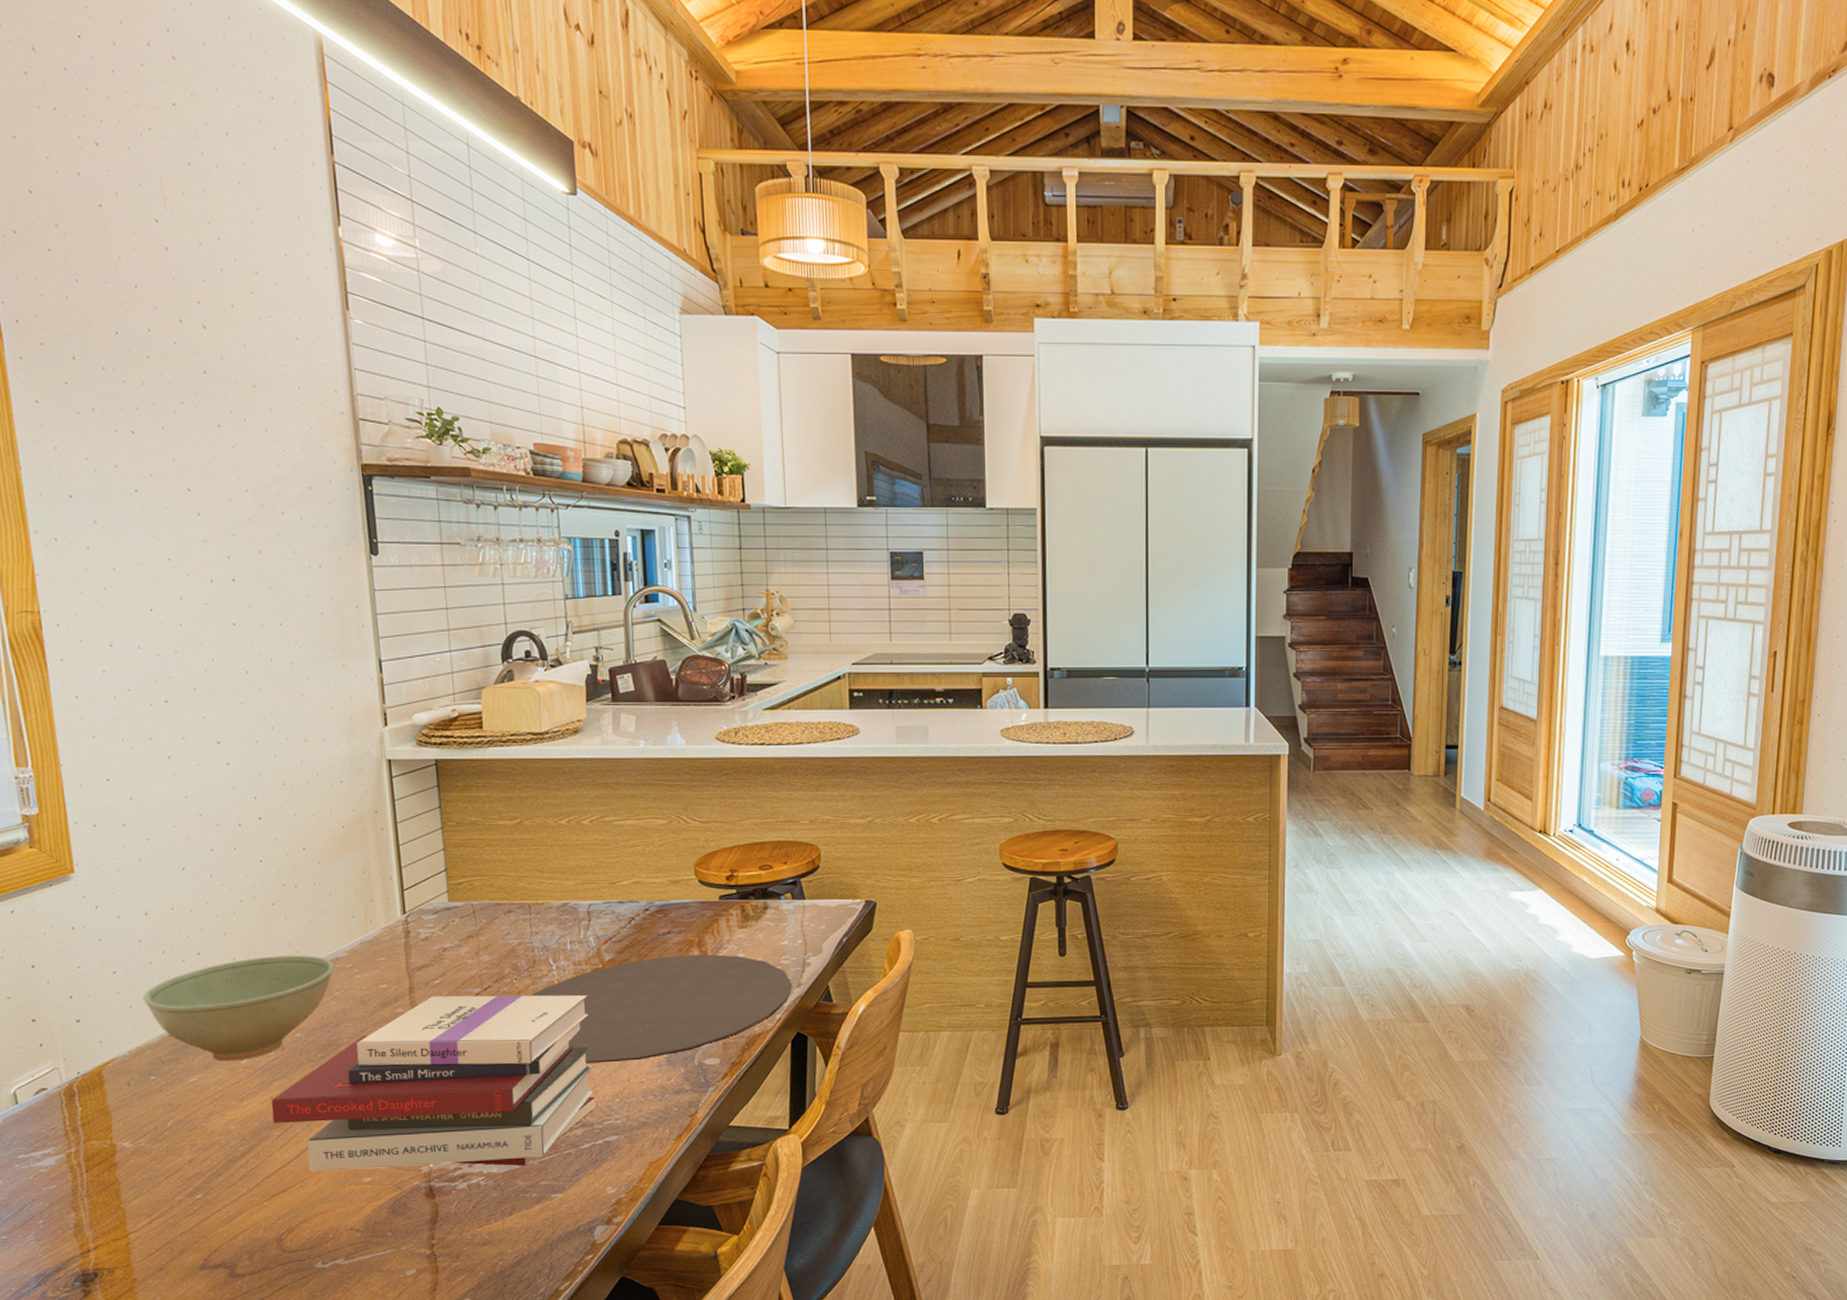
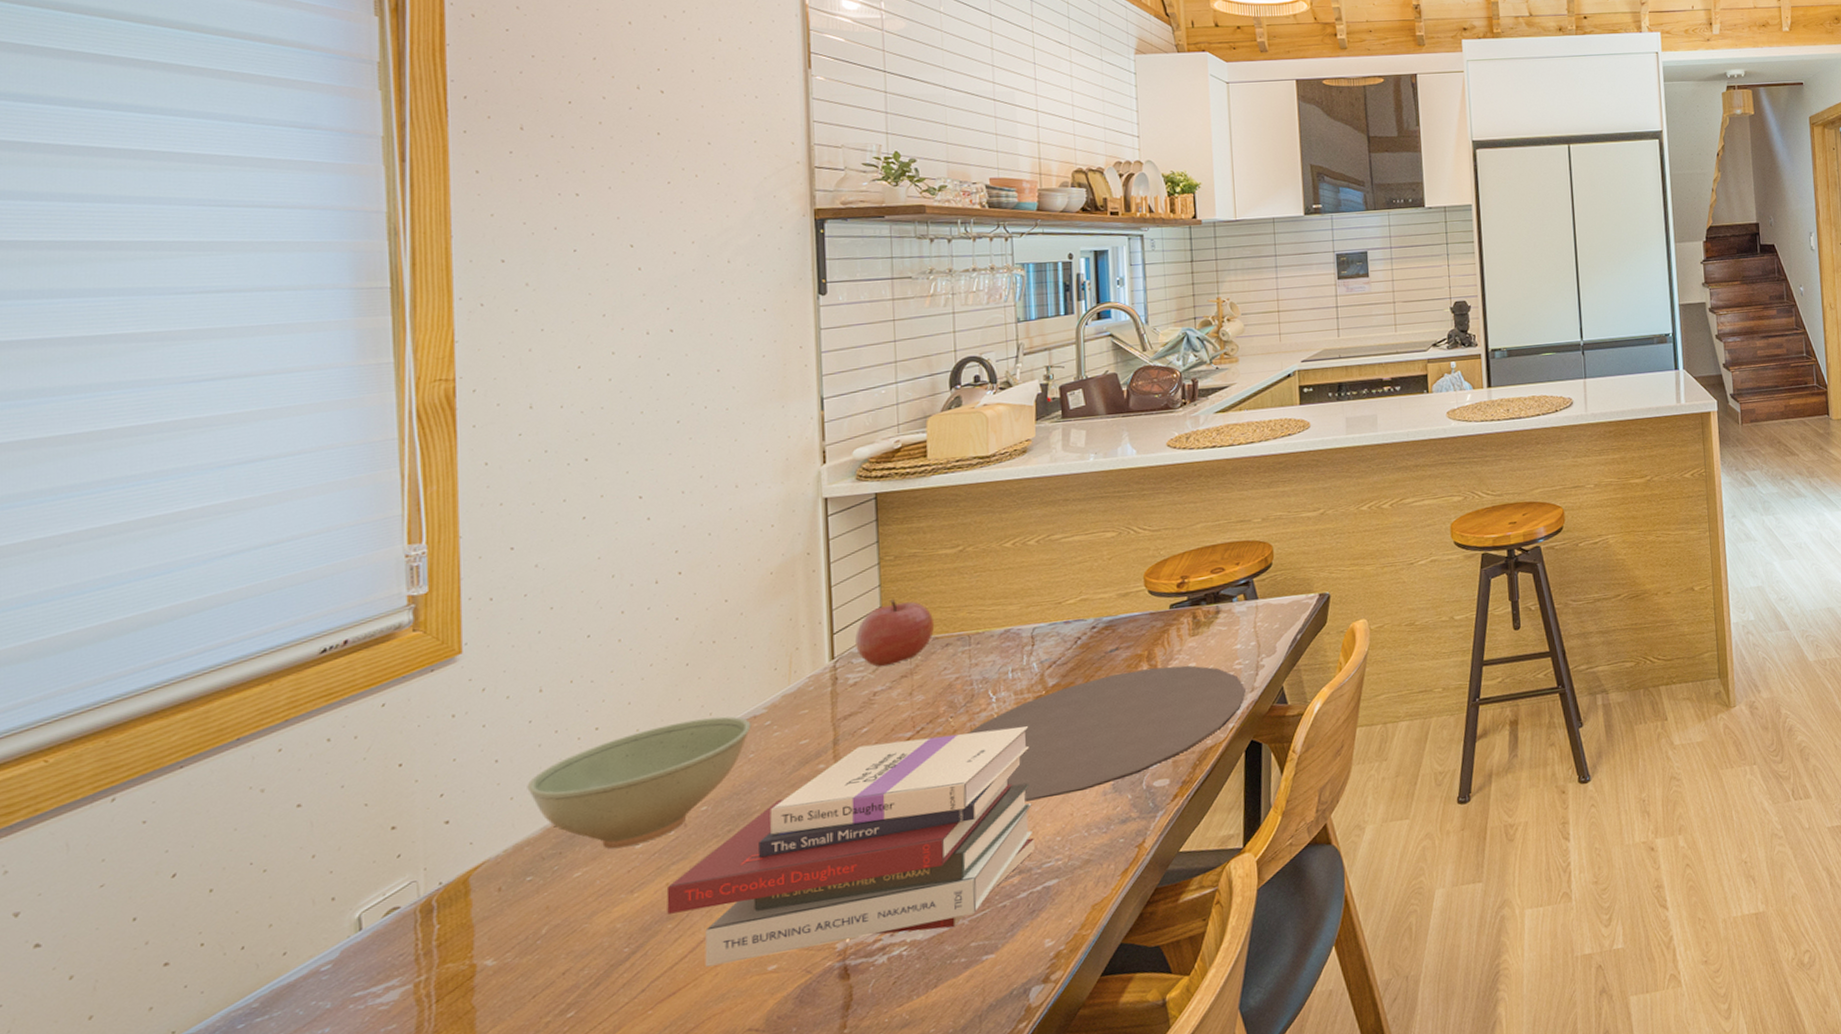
fruit: none [424,862,497,926] -> present [855,598,935,667]

